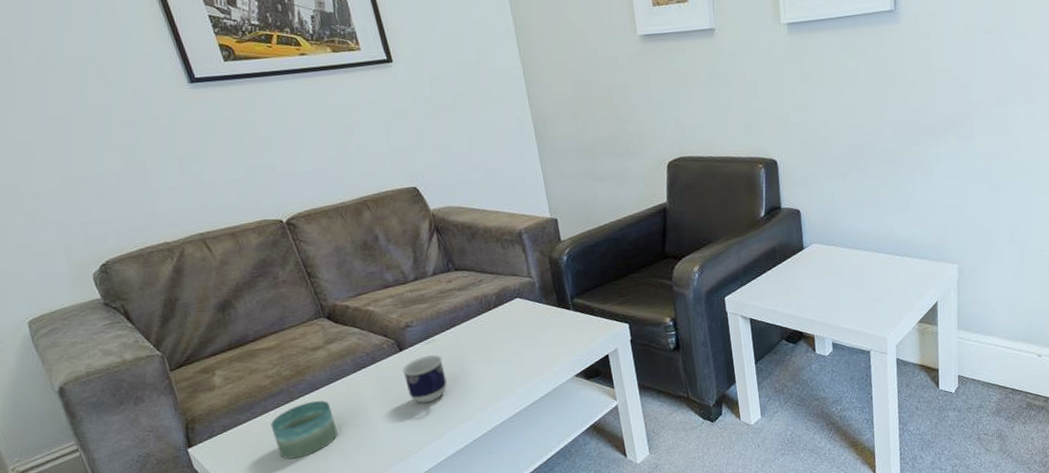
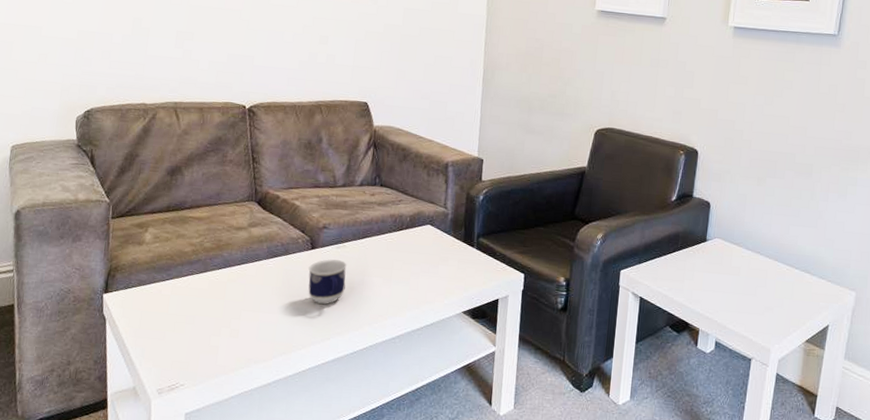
candle: present [270,400,338,459] -> none [179,276,237,328]

